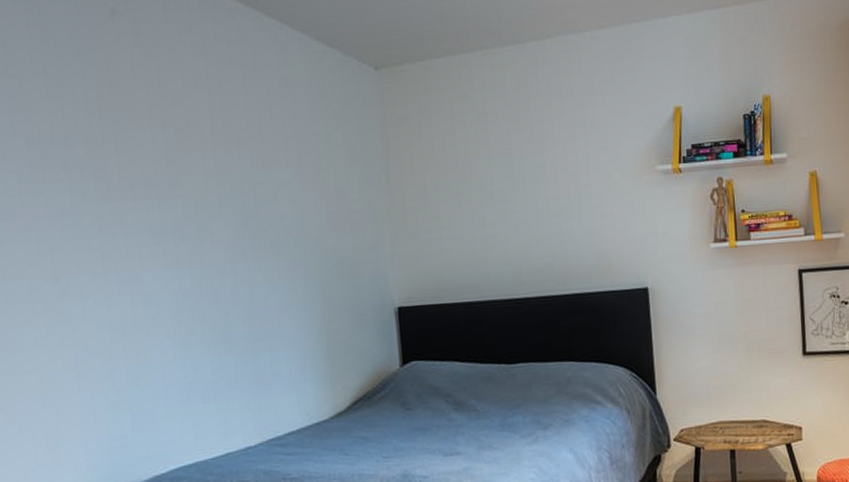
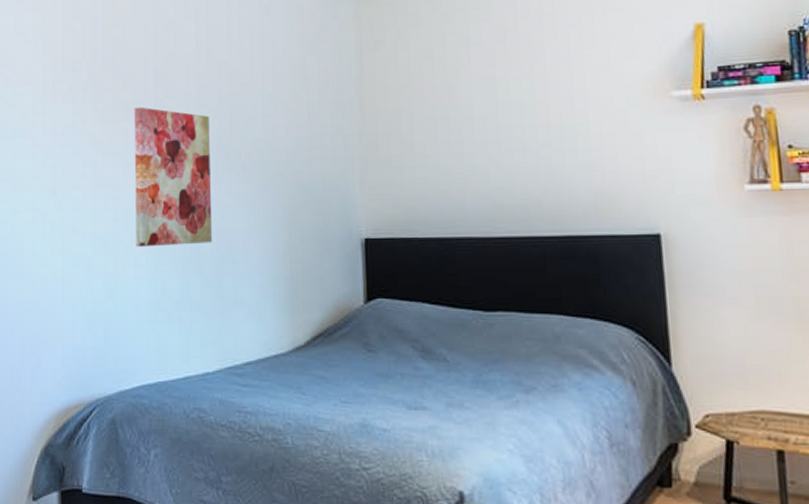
wall art: none [144,184,245,331] -> present [134,106,213,248]

